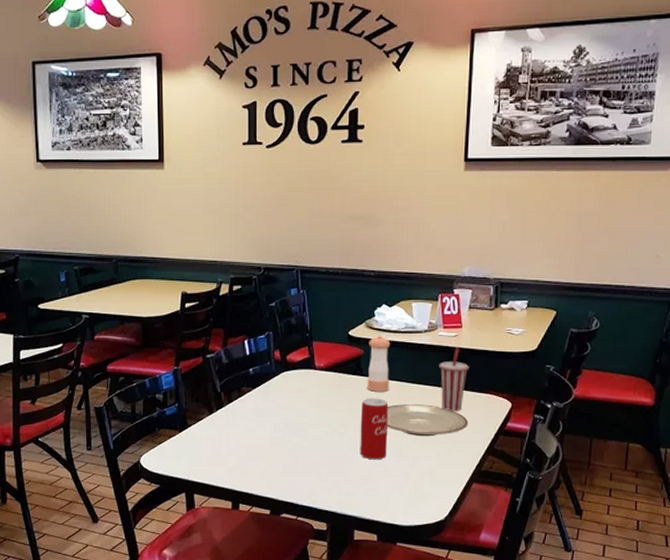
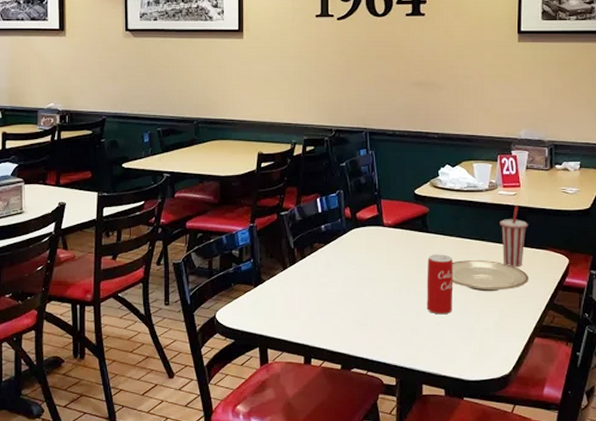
pepper shaker: present [367,335,391,392] -> none [432,193,454,248]

